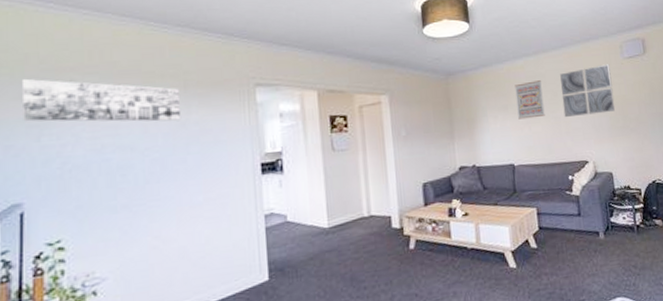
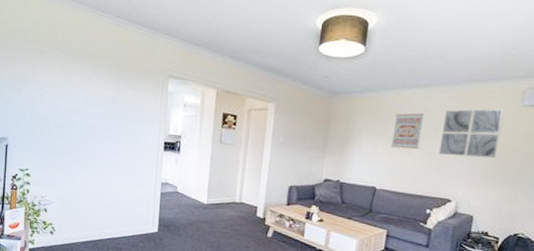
wall art: present [23,78,182,122] -> none [11,45,113,97]

